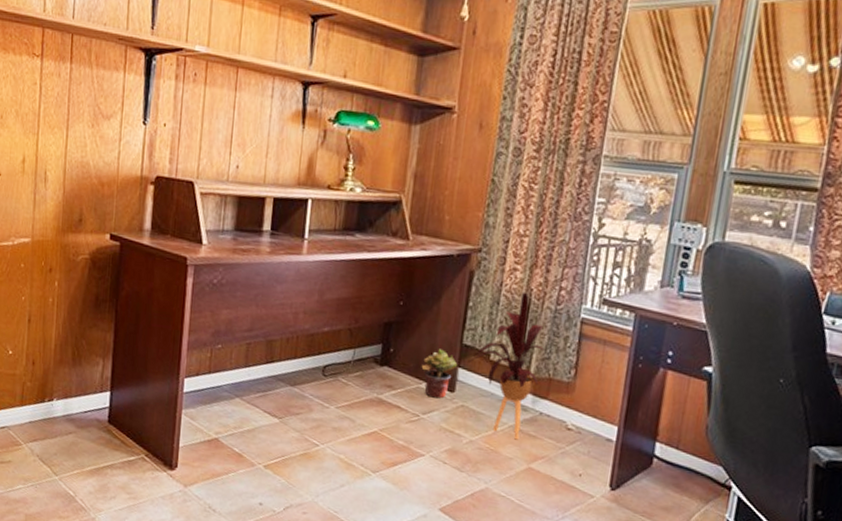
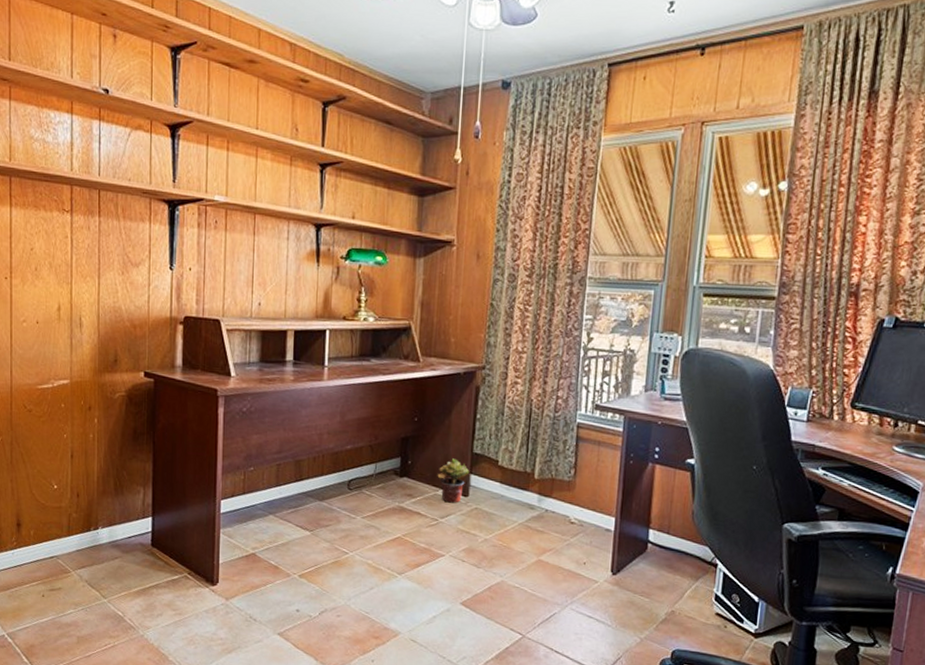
house plant: present [468,292,545,440] -> none [479,402,547,536]

